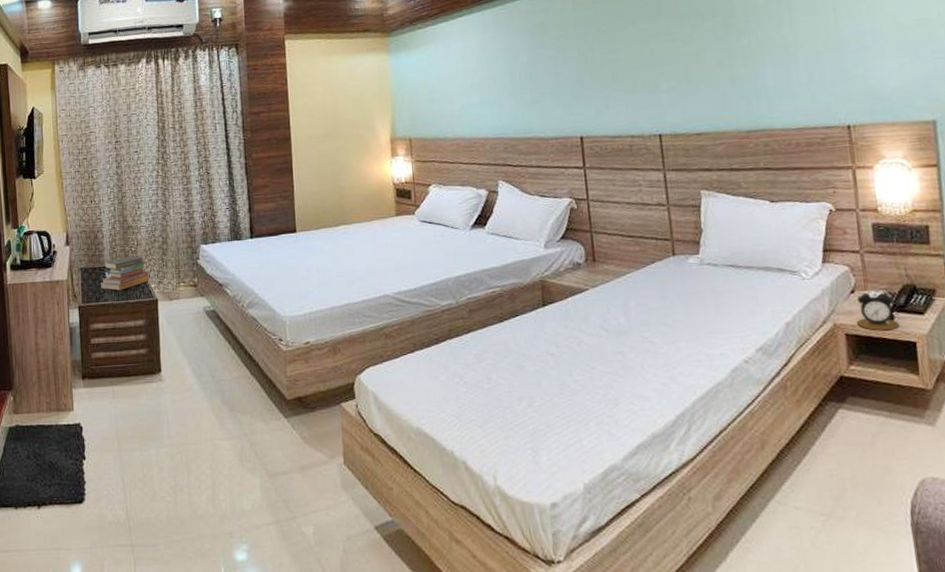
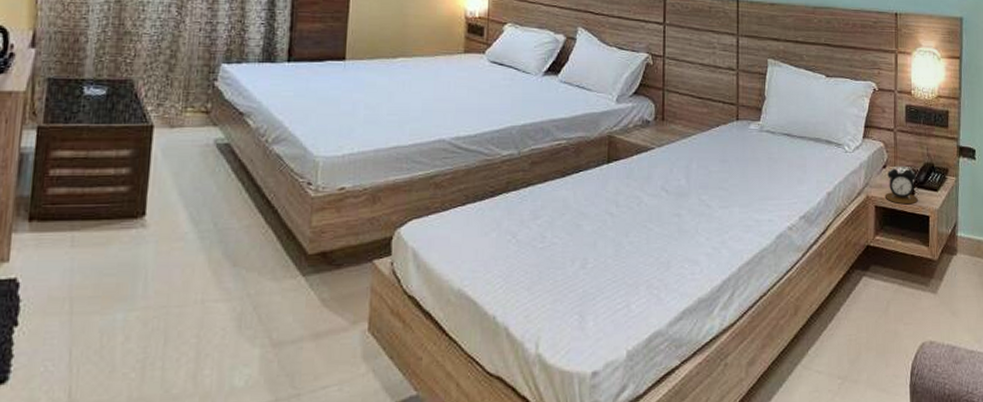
books: present [101,256,150,291] -> none [74,69,147,111]

